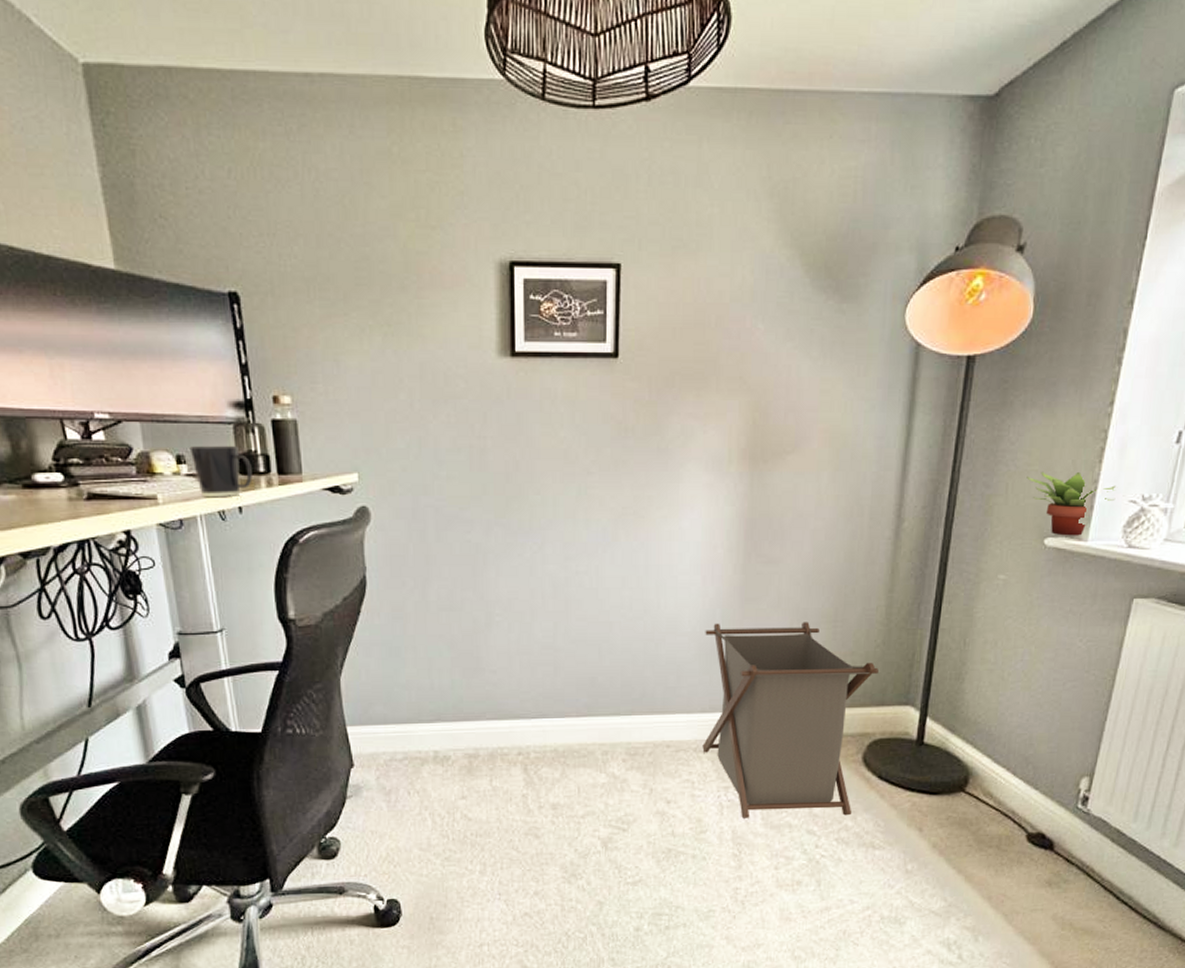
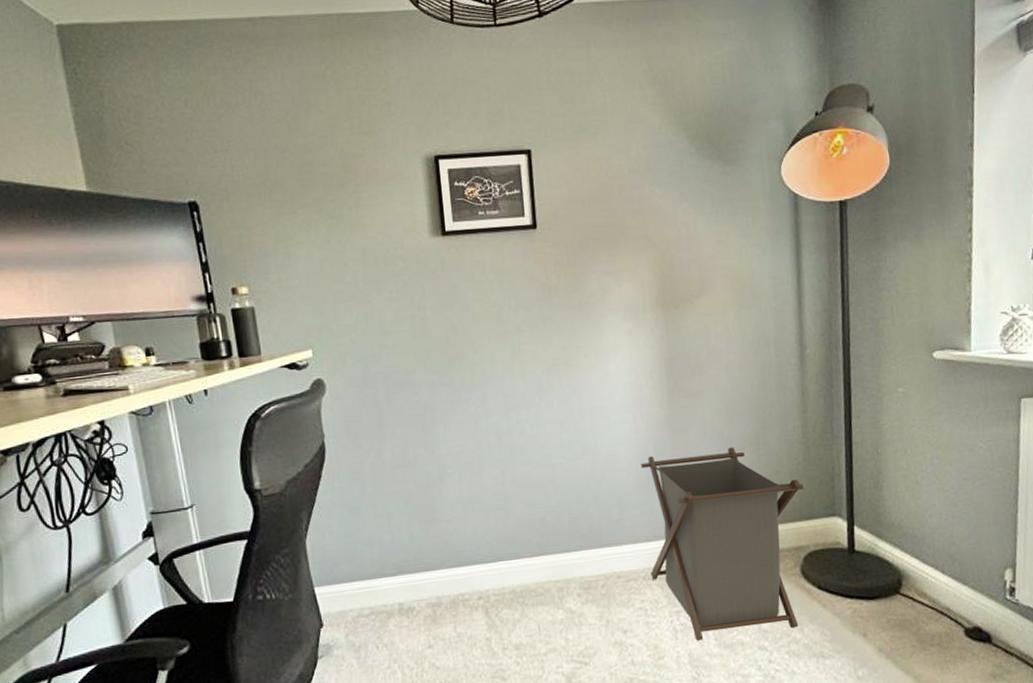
mug: present [189,445,253,496] -> none [157,334,216,383]
succulent plant: present [1027,471,1117,536] -> none [908,292,989,349]

